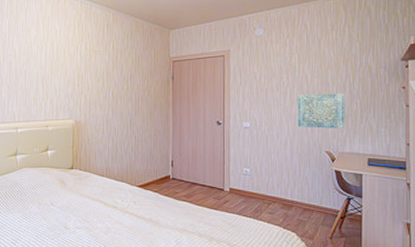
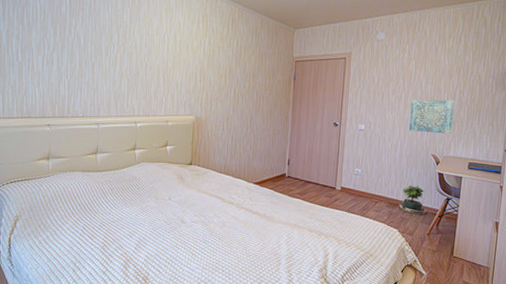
potted plant: none [293,184,326,217] -> present [397,185,427,215]

